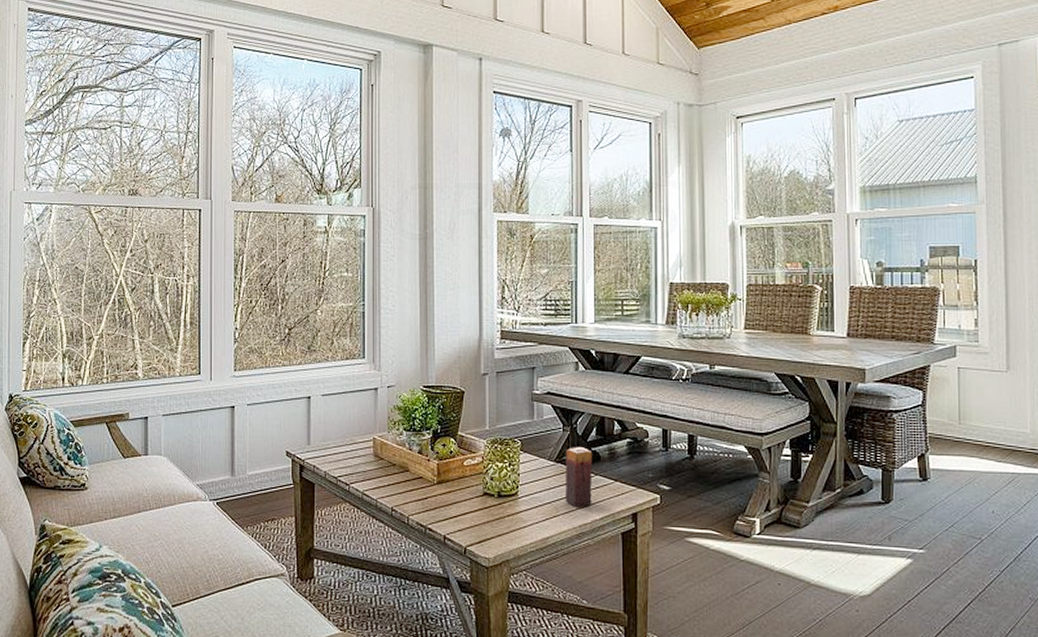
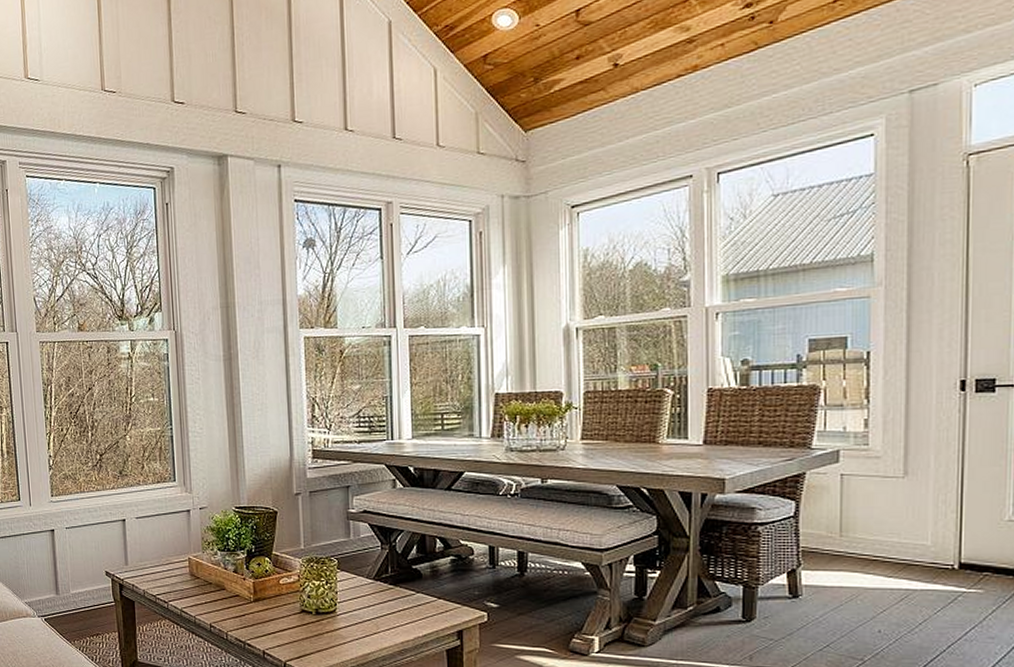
candle: present [565,447,593,507] -> none [385,565,414,624]

